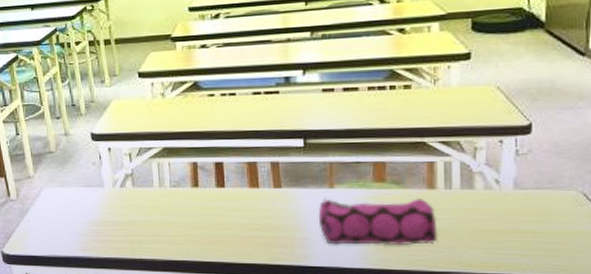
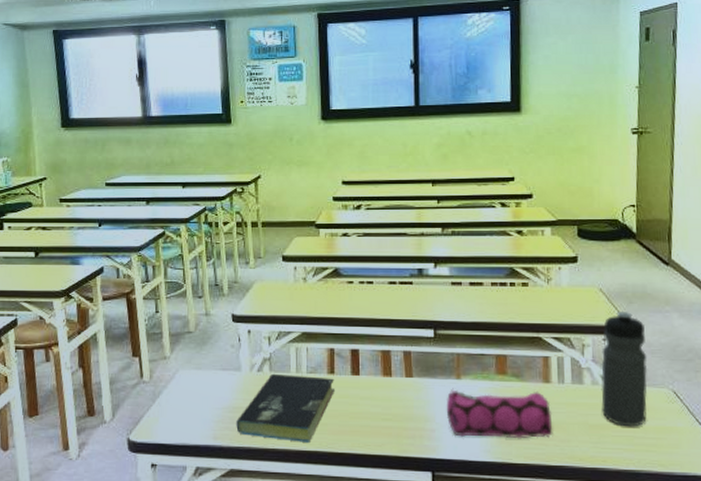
book: none [103,188,199,253] -> present [236,373,334,442]
water bottle: none [495,110,553,232] -> present [601,312,648,427]

